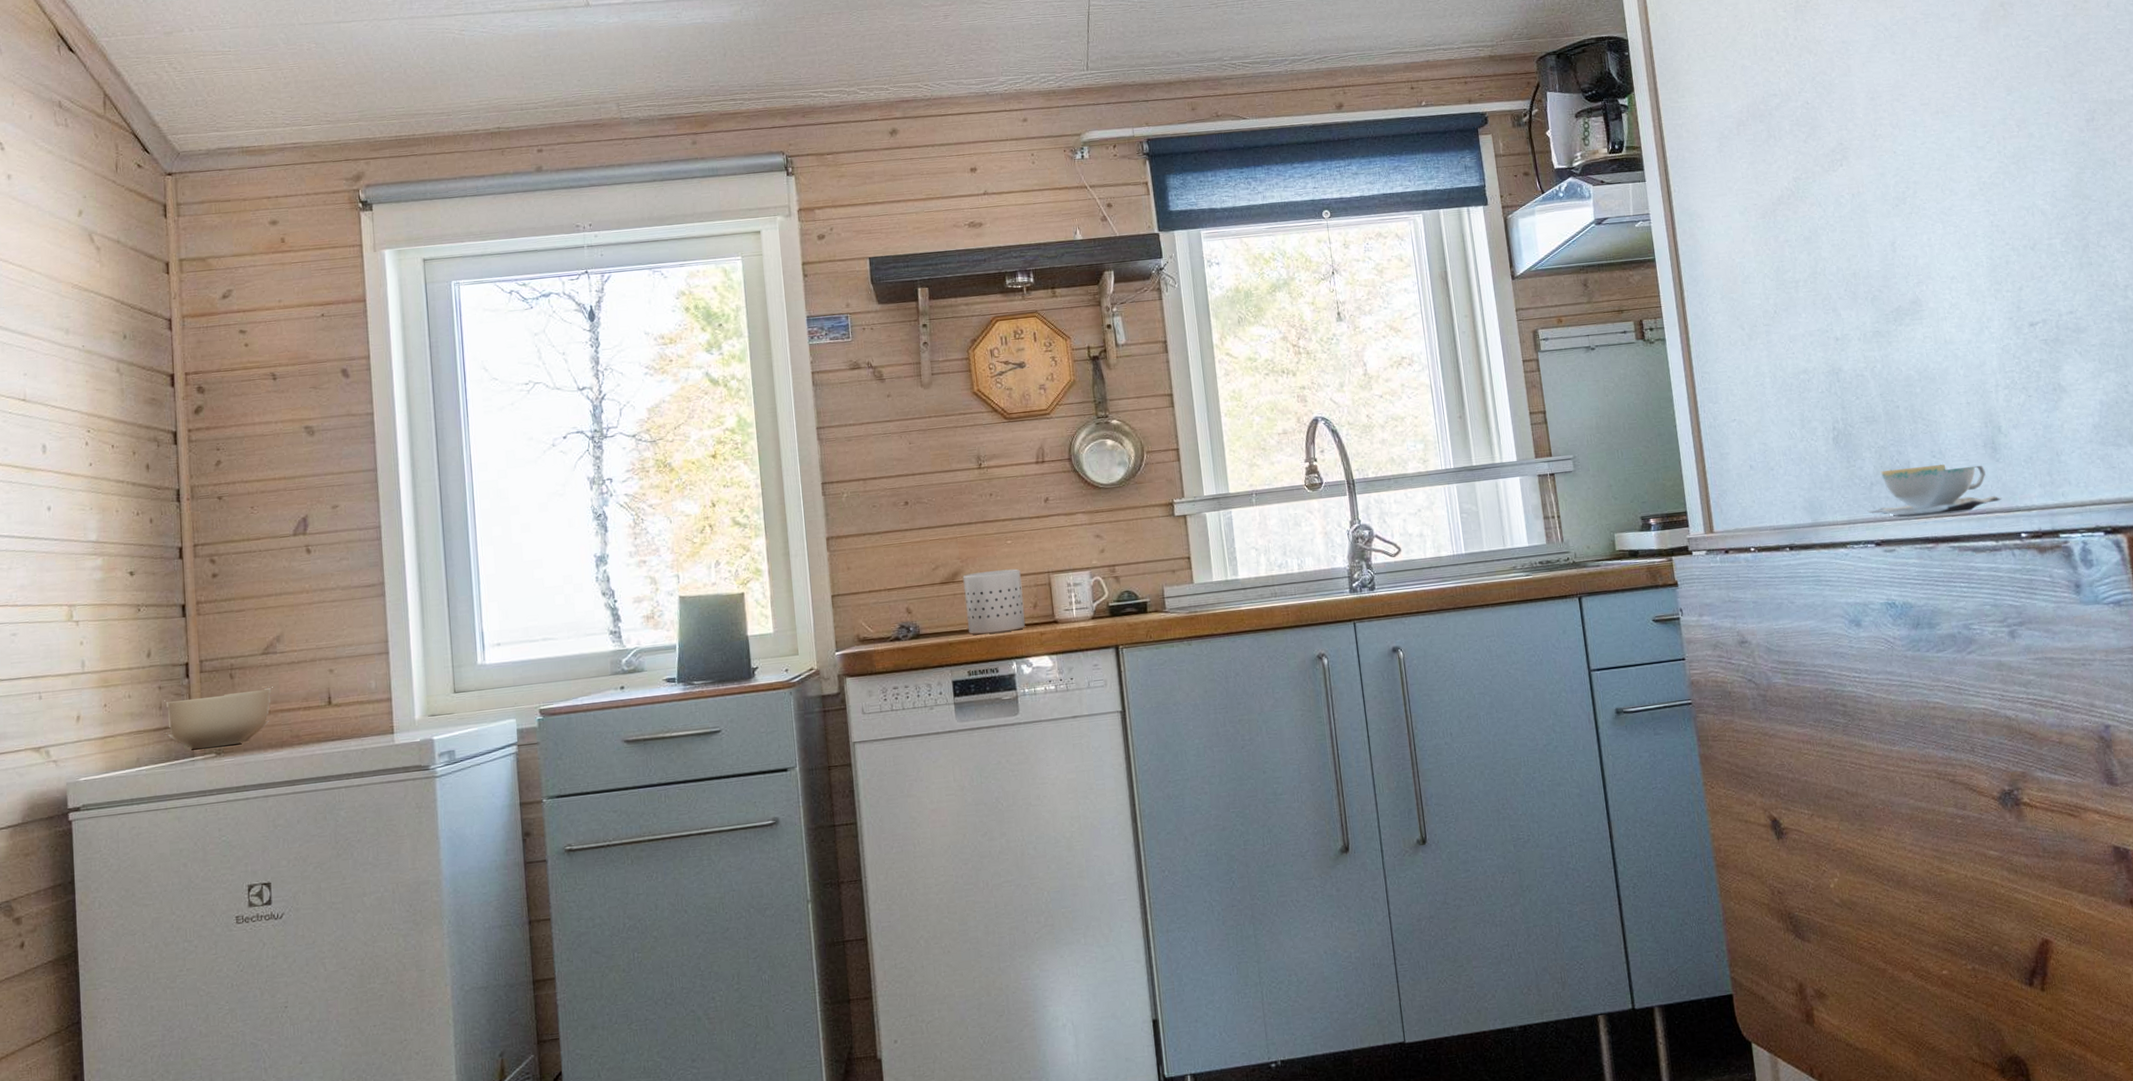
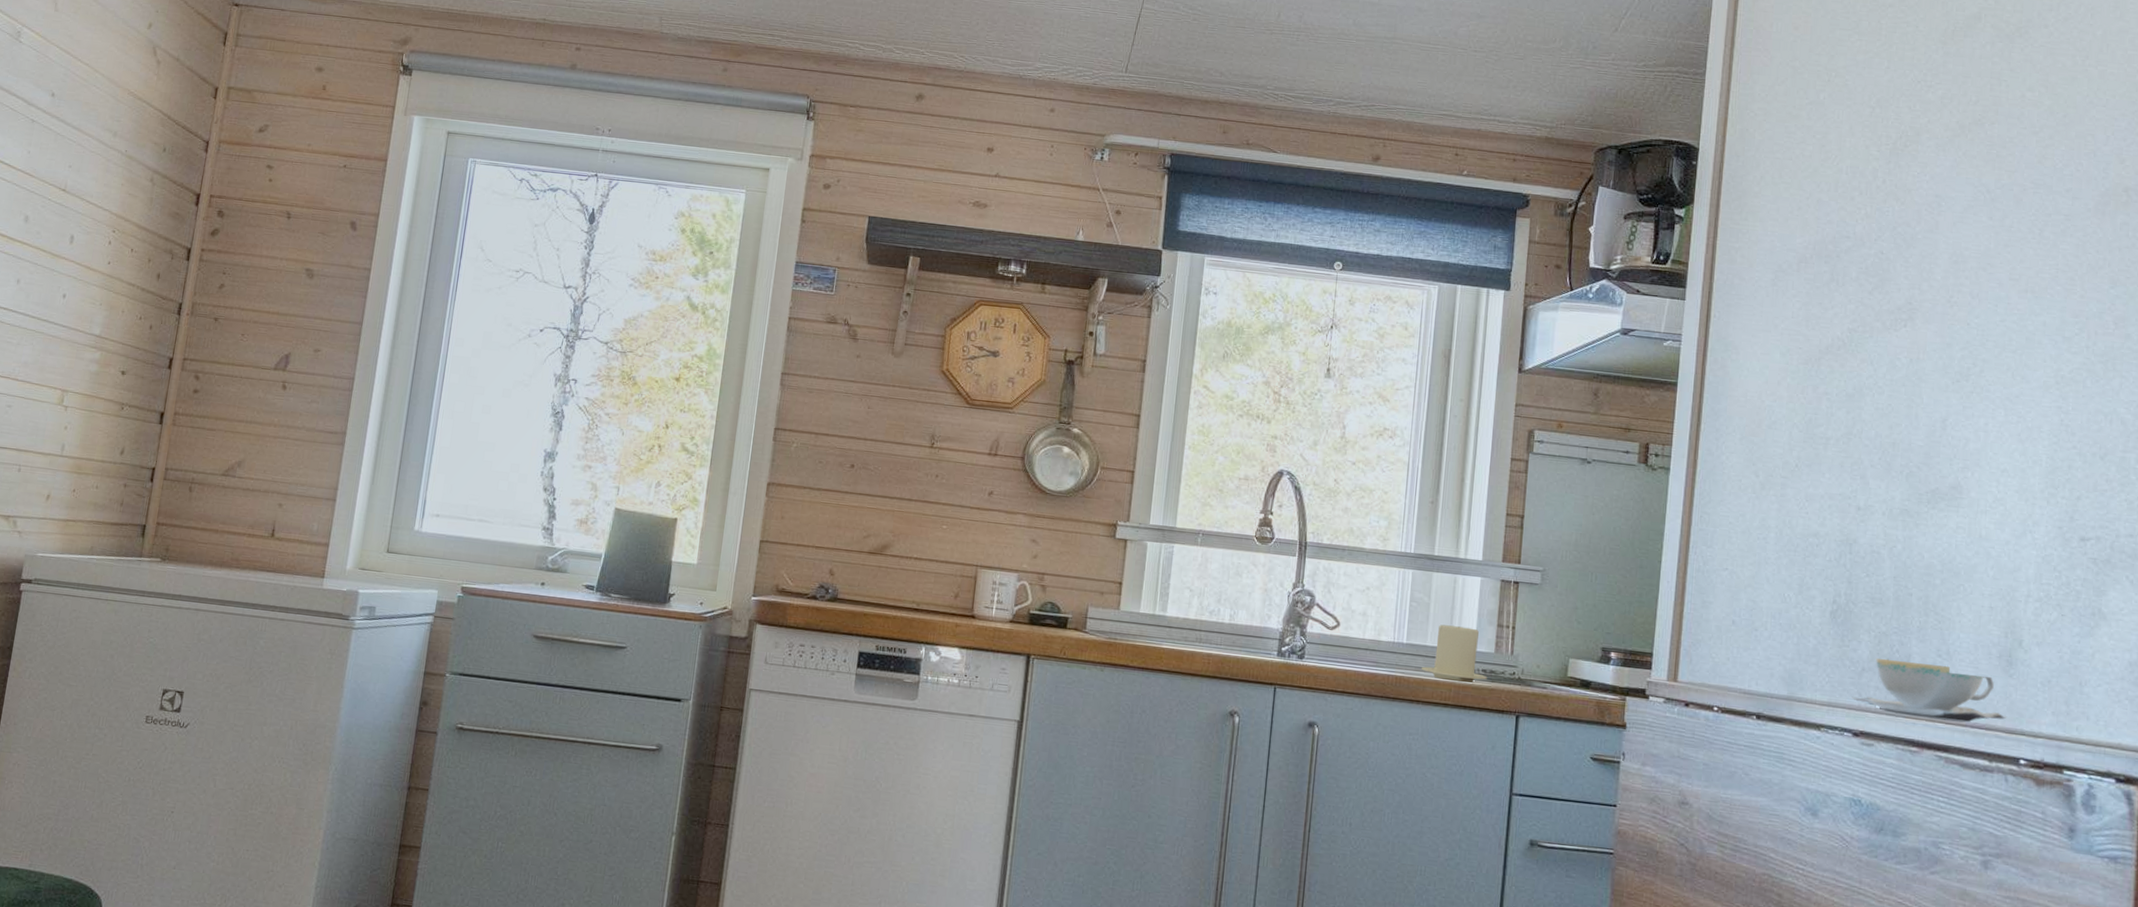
bowl: present [164,687,273,750] -> none [121,498,225,555]
mug: present [962,568,1026,635] -> none [885,549,950,616]
candle: none [1483,525,1545,580] -> present [1421,624,1487,684]

